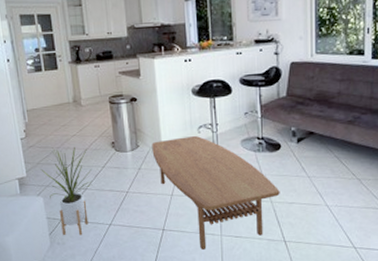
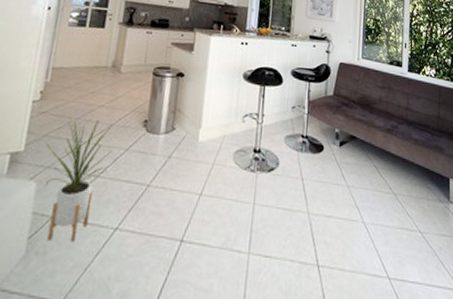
coffee table: present [152,135,280,251] -> none [188,124,318,274]

